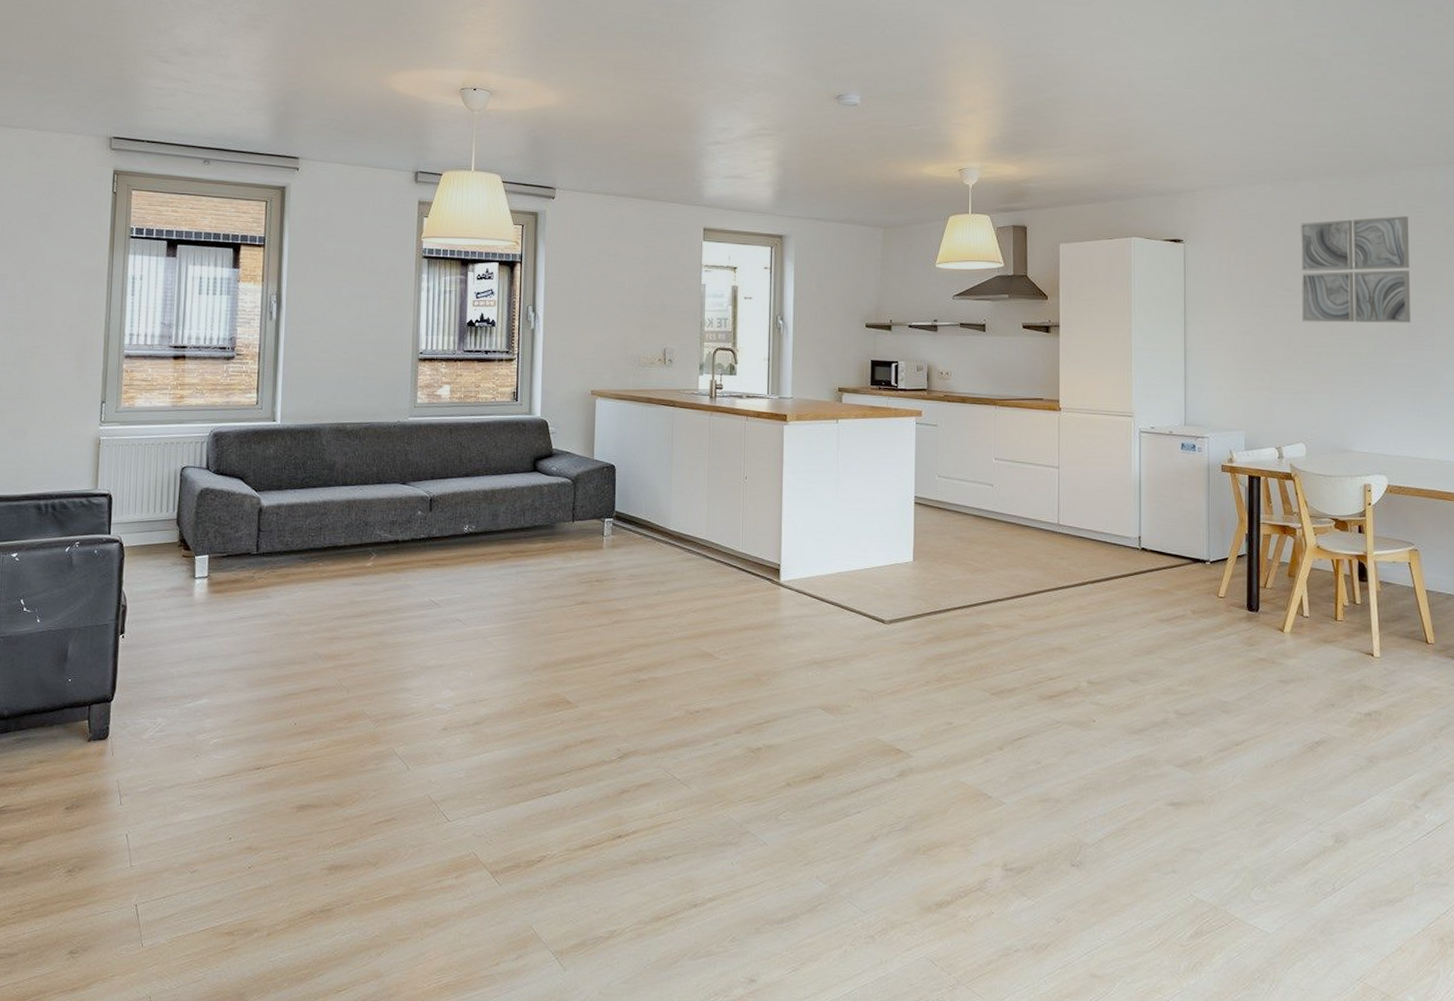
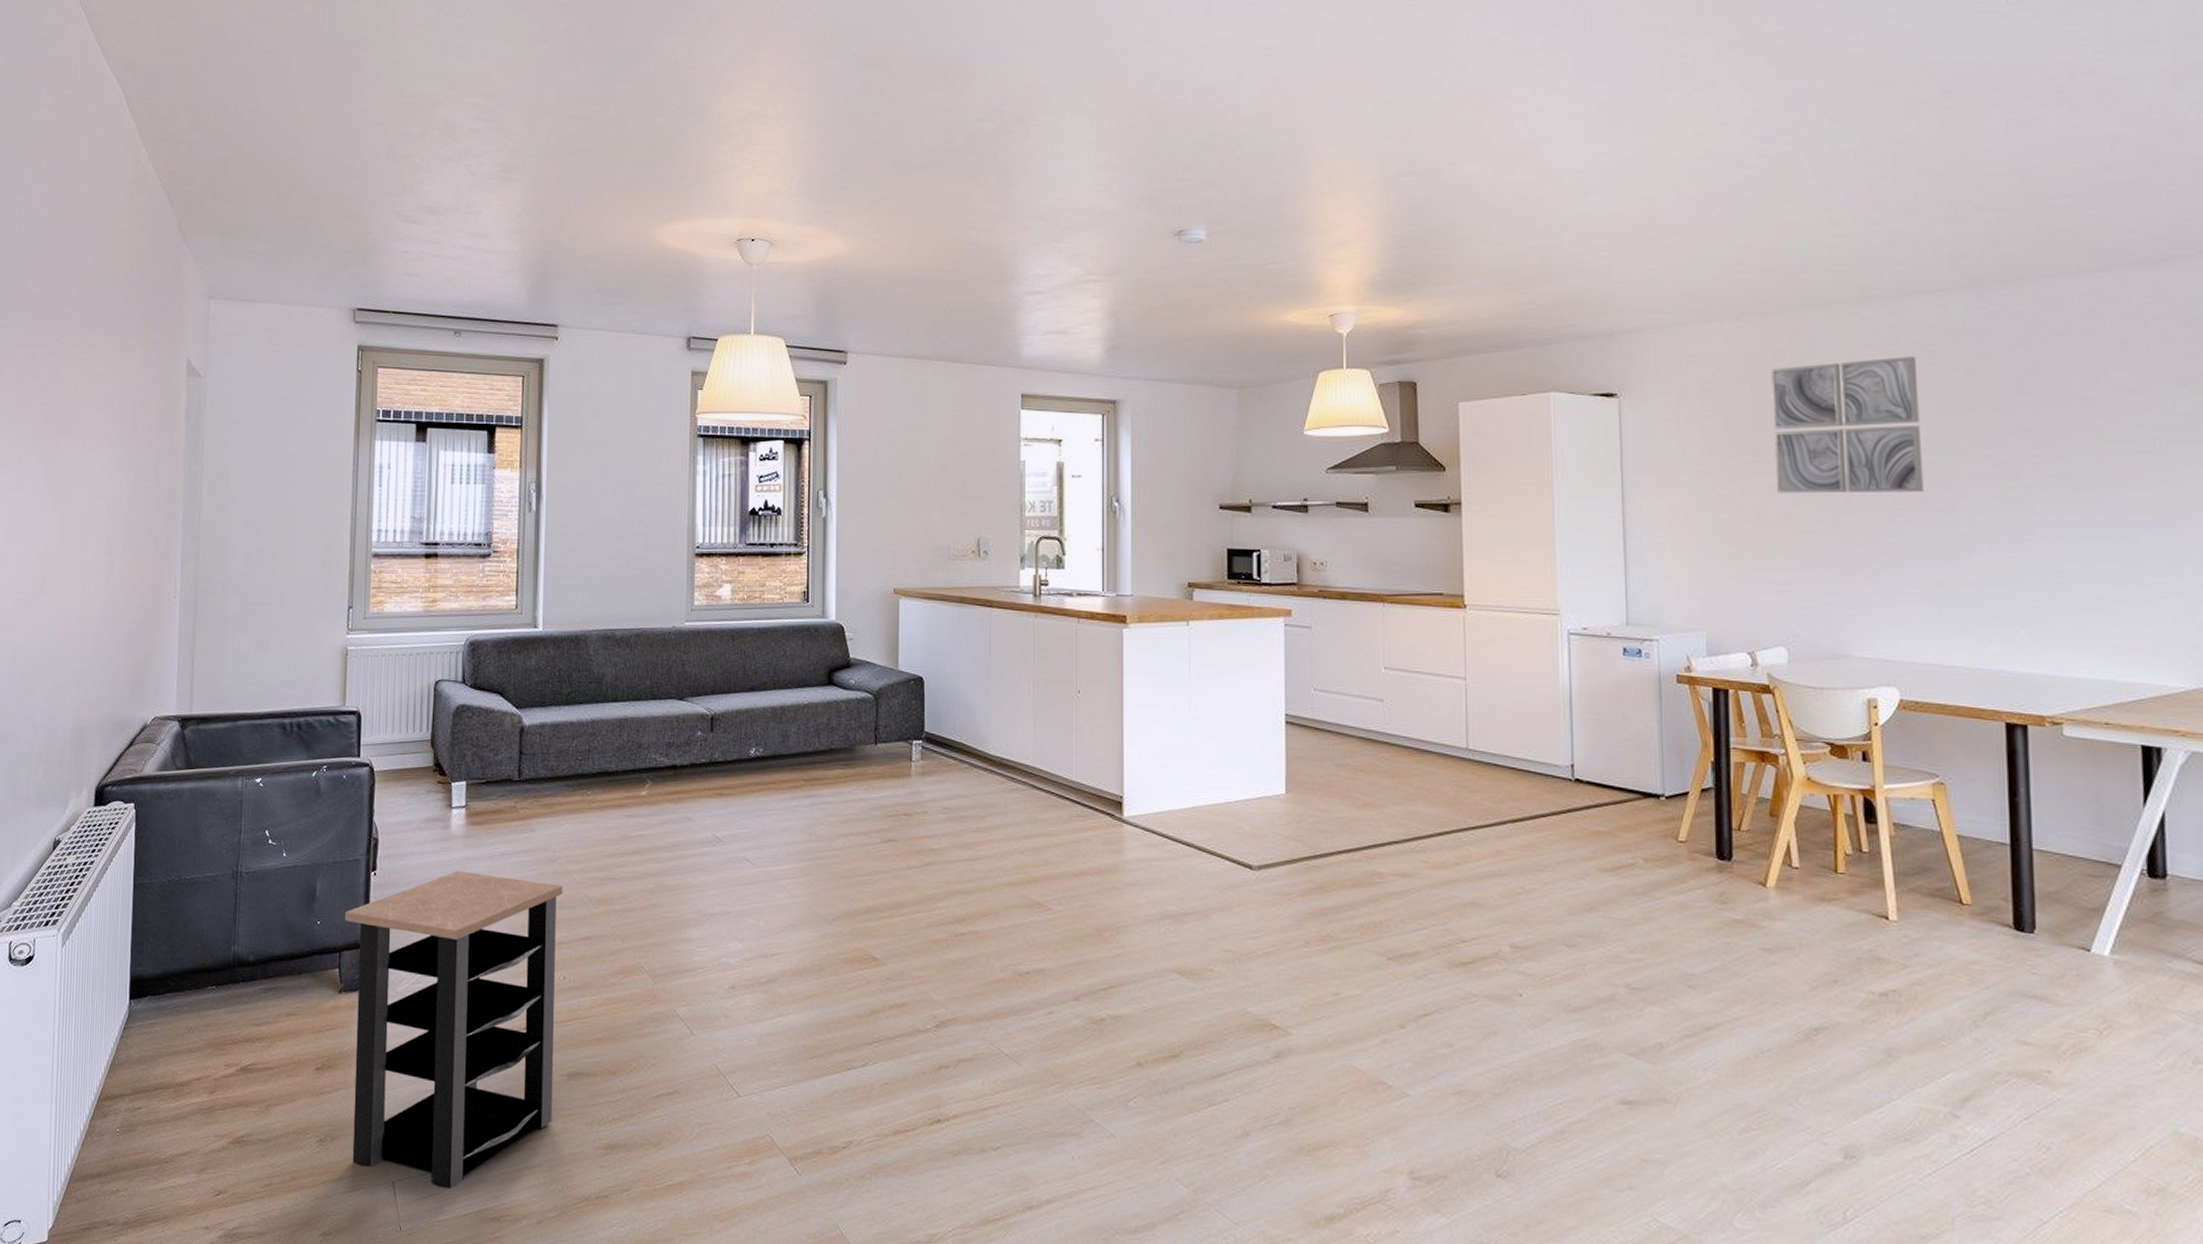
side table: none [94,633,296,910] -> present [344,870,563,1190]

